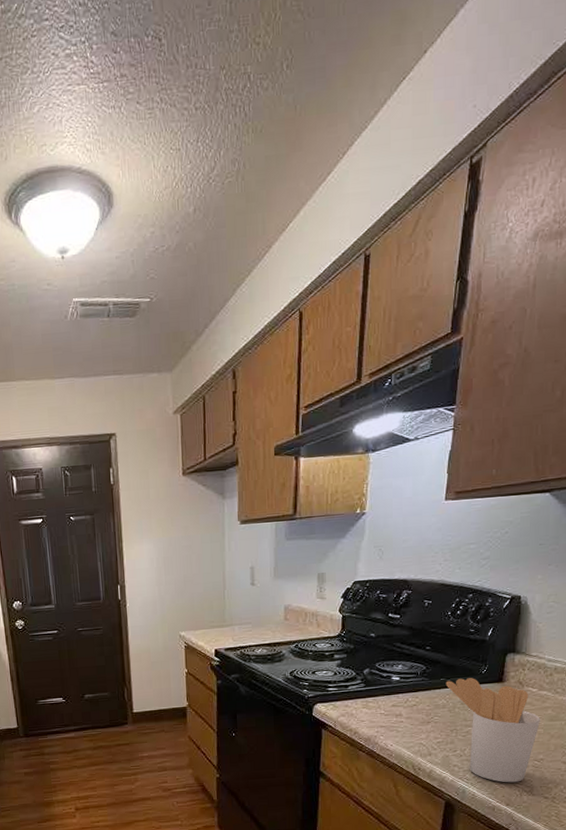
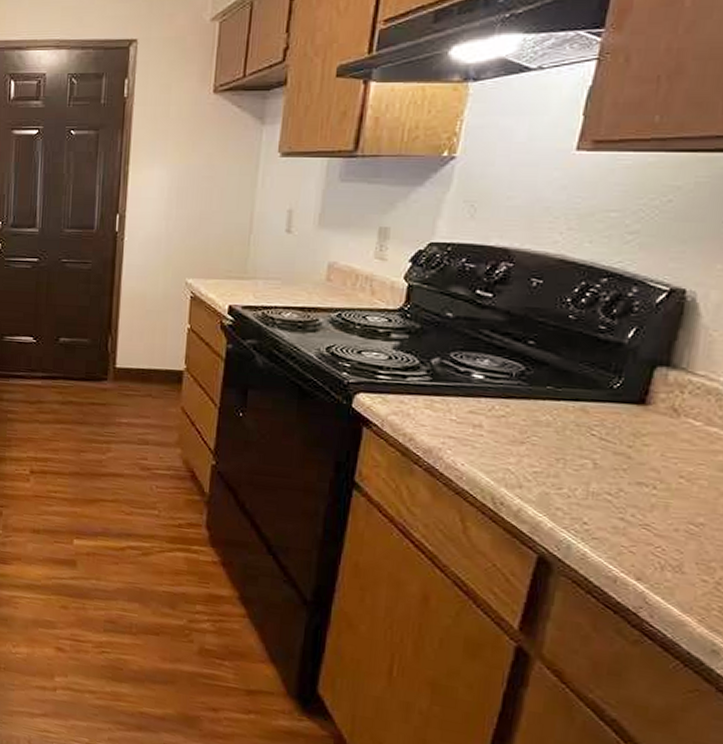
utensil holder: present [445,678,541,783] -> none [553,390,706,550]

